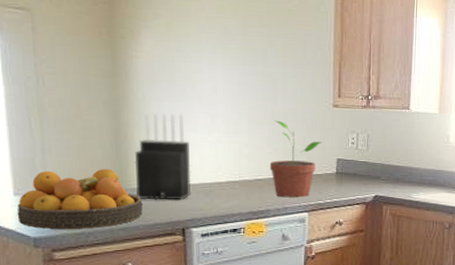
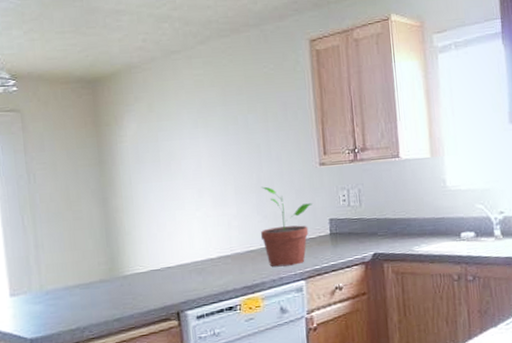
fruit bowl: present [17,168,143,229] -> none [13,257,136,328]
knife block: present [134,113,191,200] -> none [125,193,183,287]

